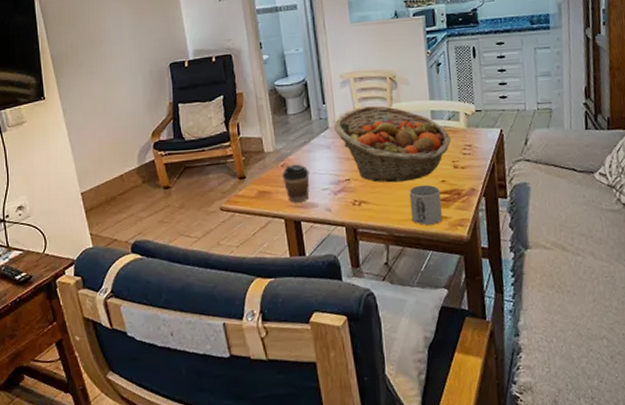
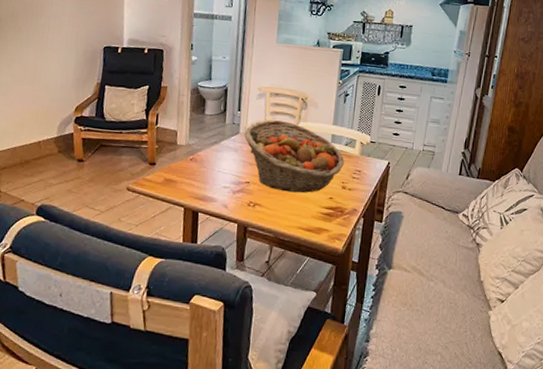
coffee cup: present [282,164,310,203] -> none [189,160,215,195]
mug: present [409,184,442,225] -> none [297,198,326,235]

